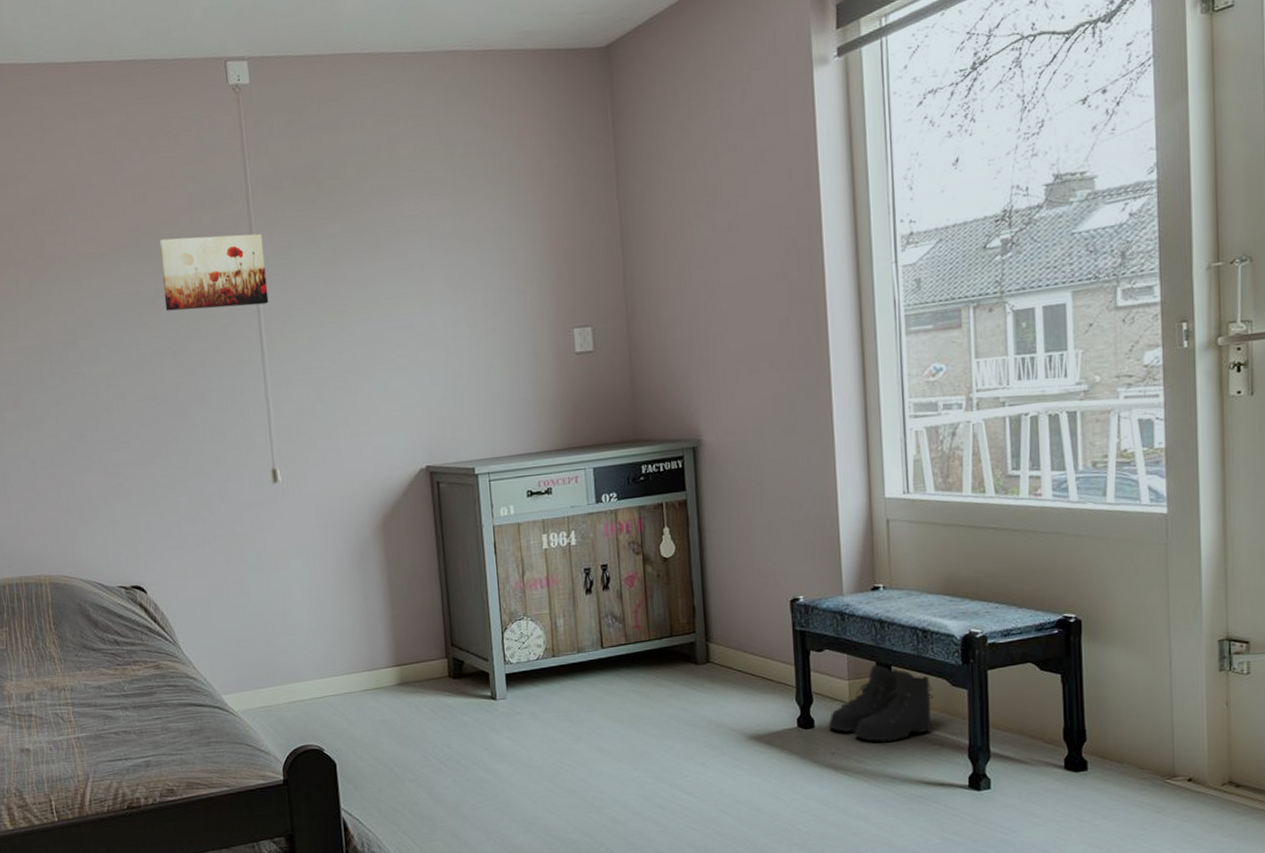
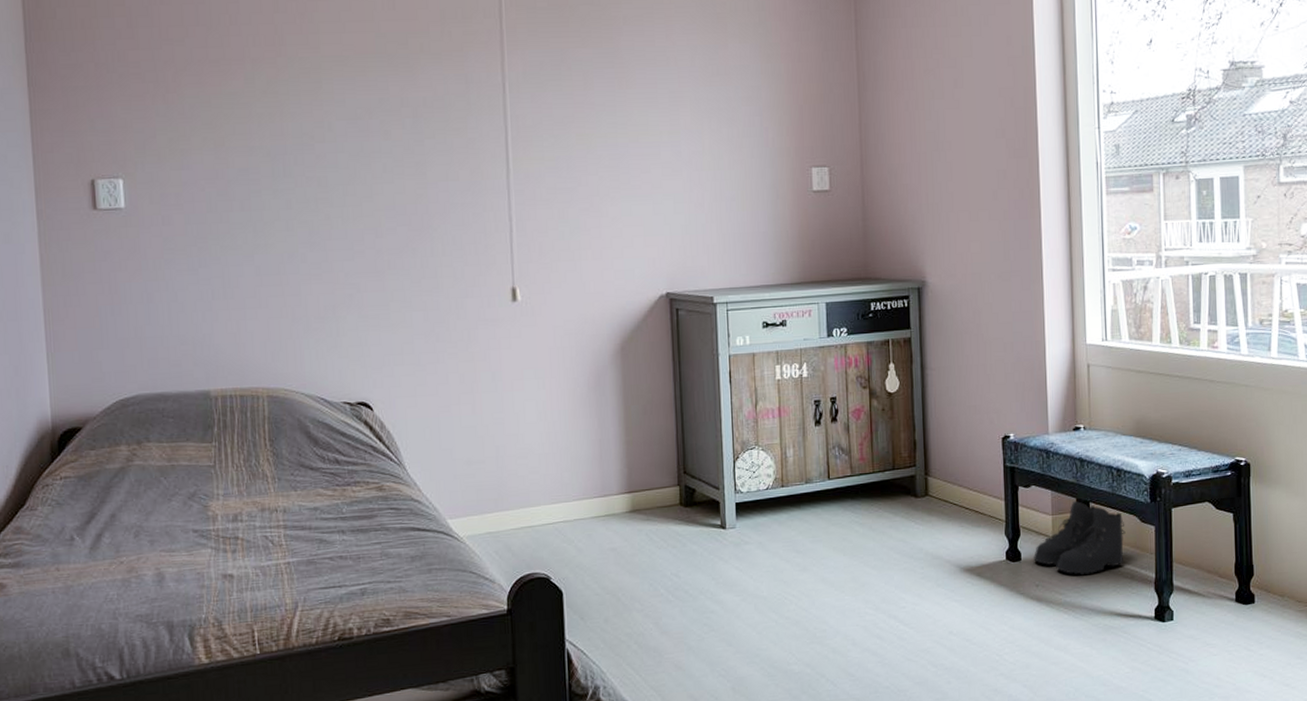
wall art: present [158,233,269,311] -> none [406,48,517,122]

